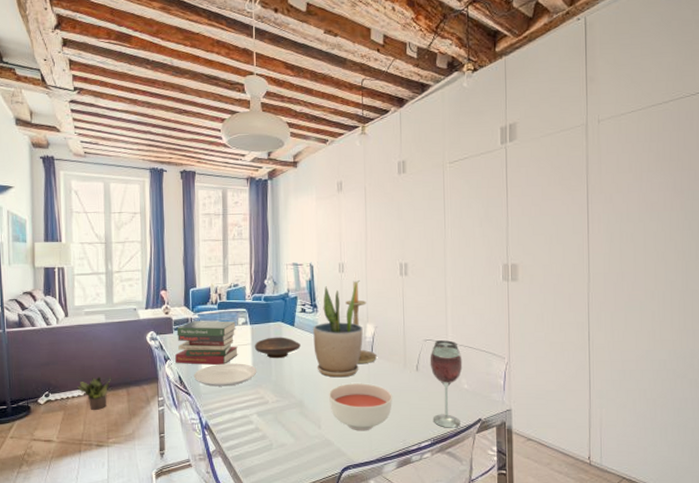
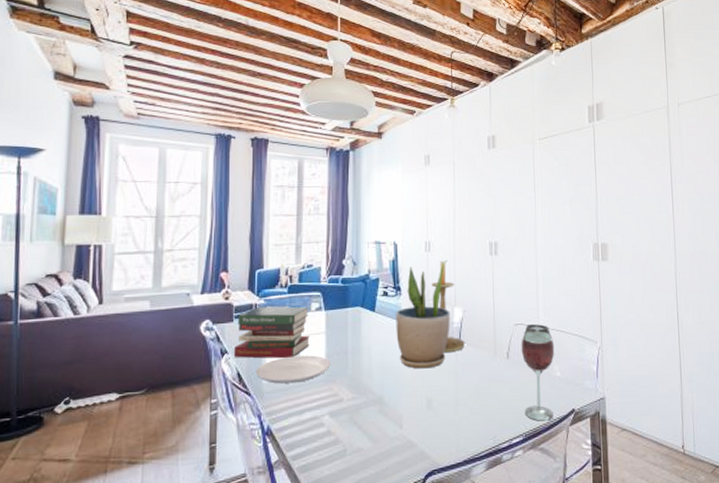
potted plant: present [77,376,111,410] -> none [108,375,152,418]
decorative bowl: present [254,337,301,359] -> none [328,323,382,349]
bowl: present [328,383,392,431] -> none [411,374,482,429]

